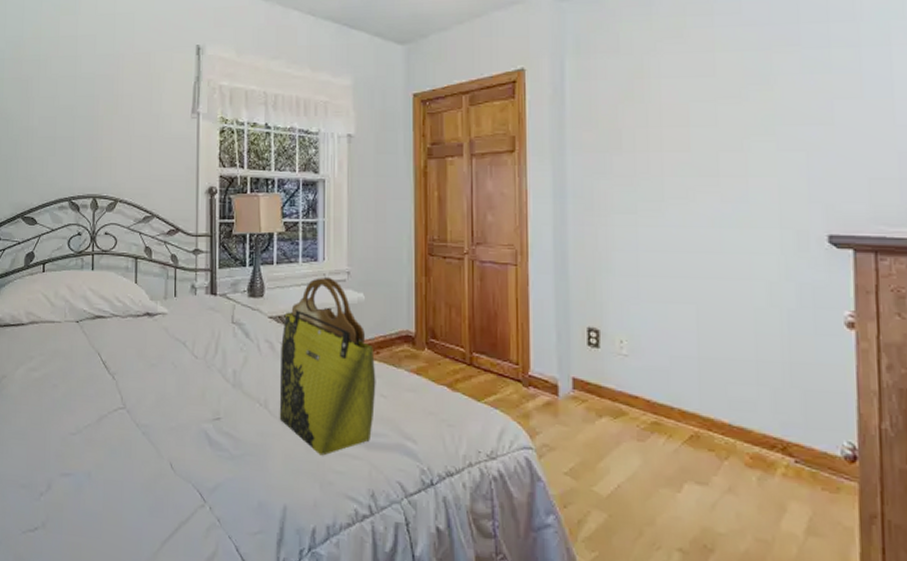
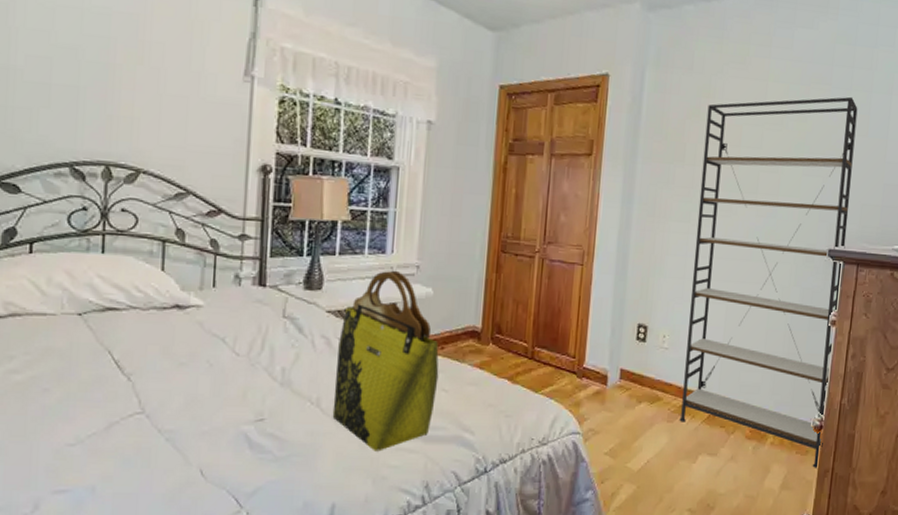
shelving unit: none [642,55,862,514] -> present [679,96,858,470]

